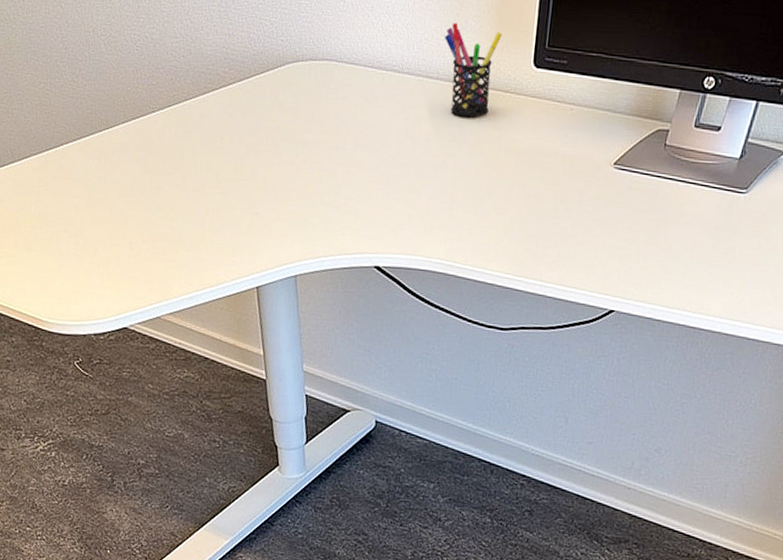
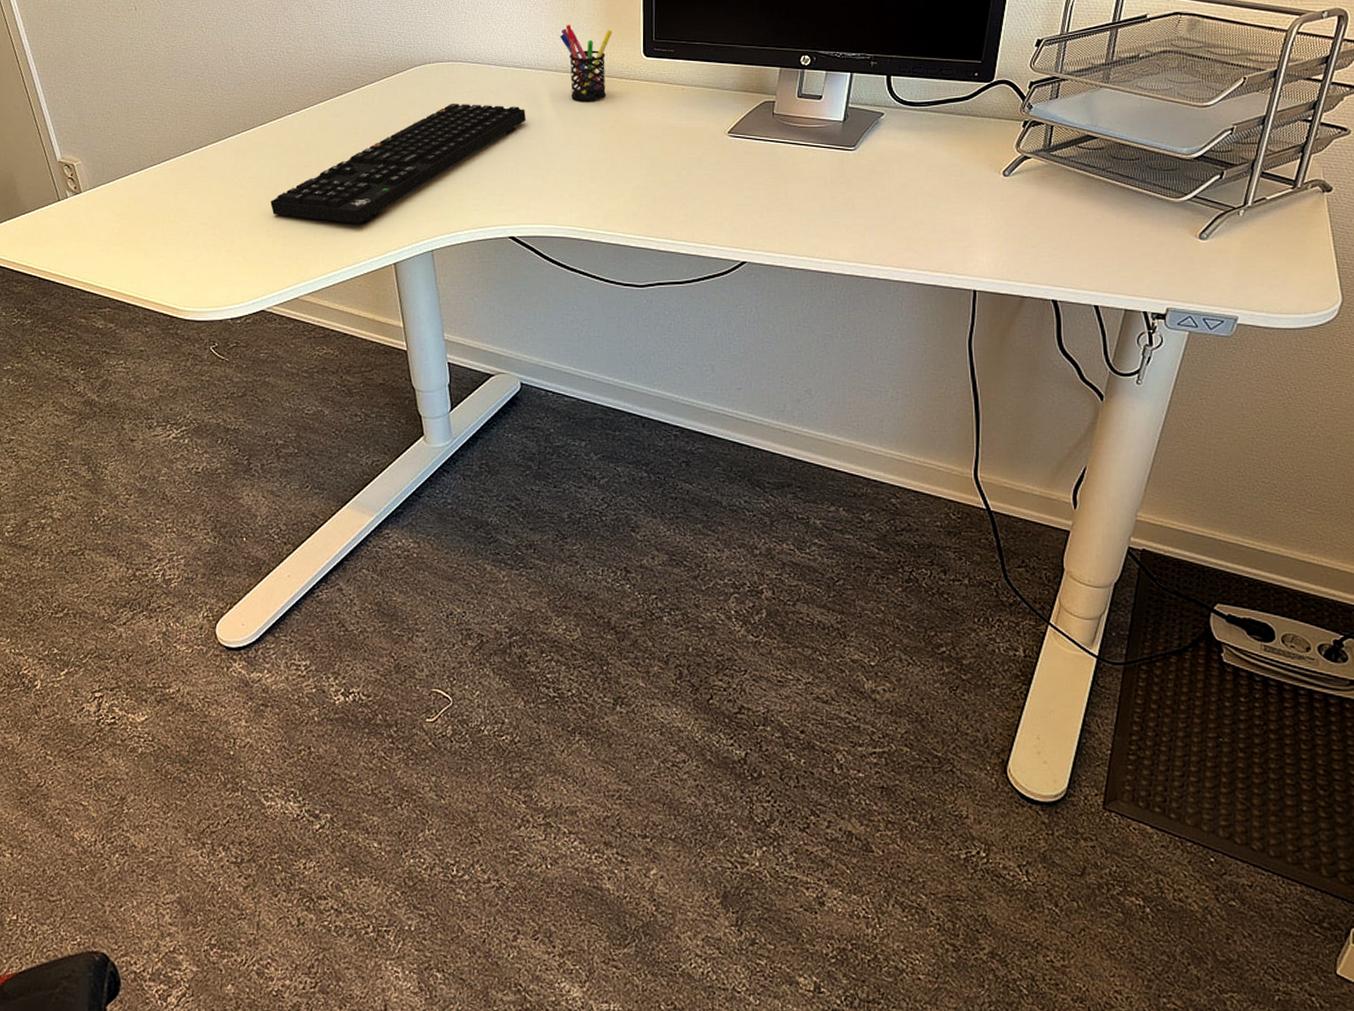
keyboard: none [133,111,402,241] -> present [270,104,526,224]

